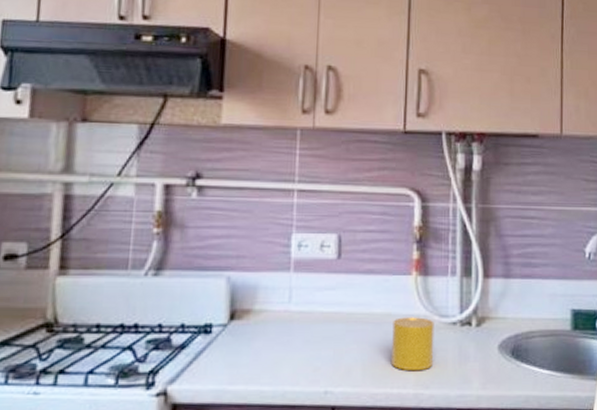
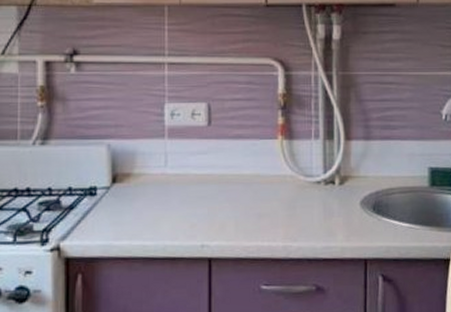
cup: present [392,317,434,371] -> none [261,177,301,226]

